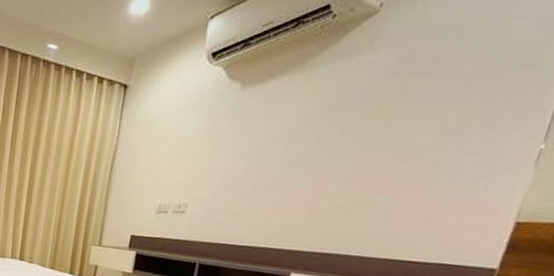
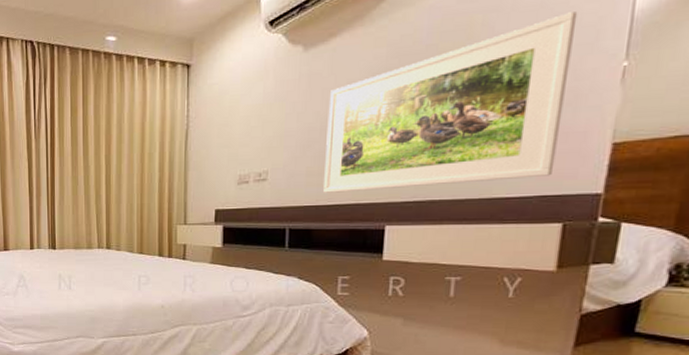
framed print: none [237,87,508,246] -> present [322,12,578,193]

